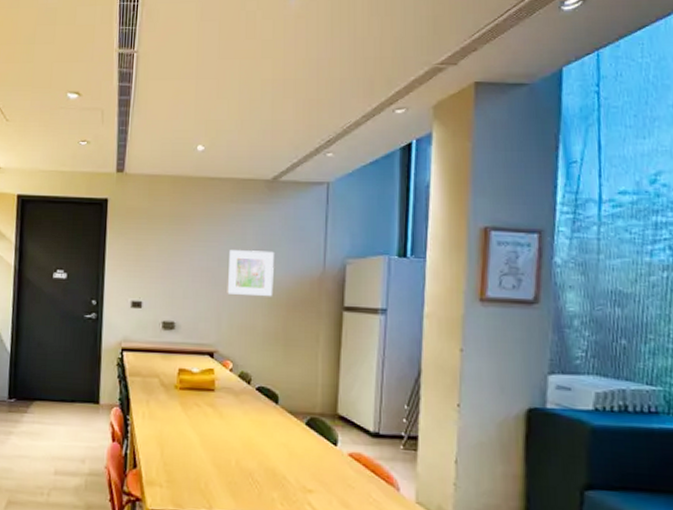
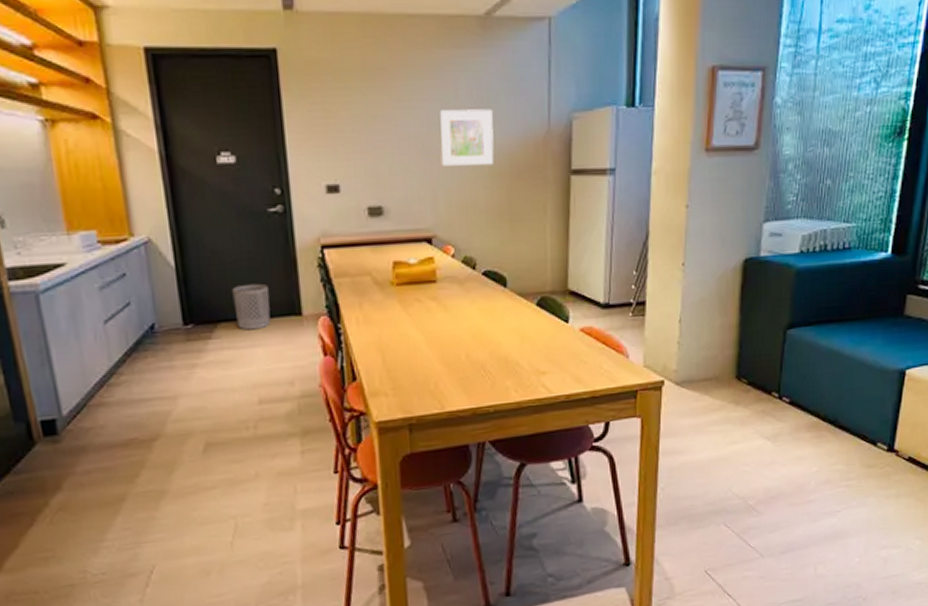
waste bin: none [48,372,76,411] -> present [232,283,271,330]

